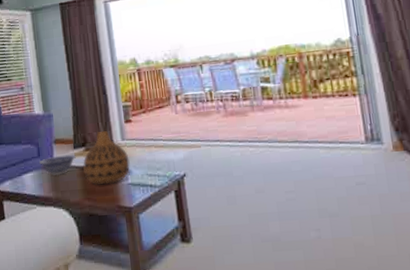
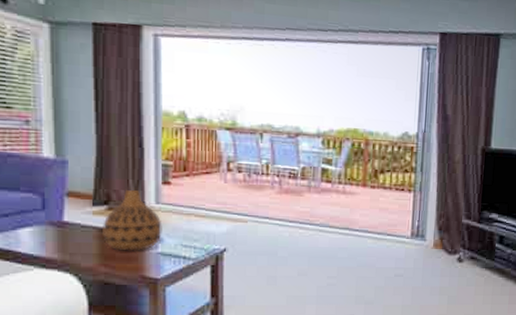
decorative bowl: present [38,154,77,176] -> none [42,211,95,234]

